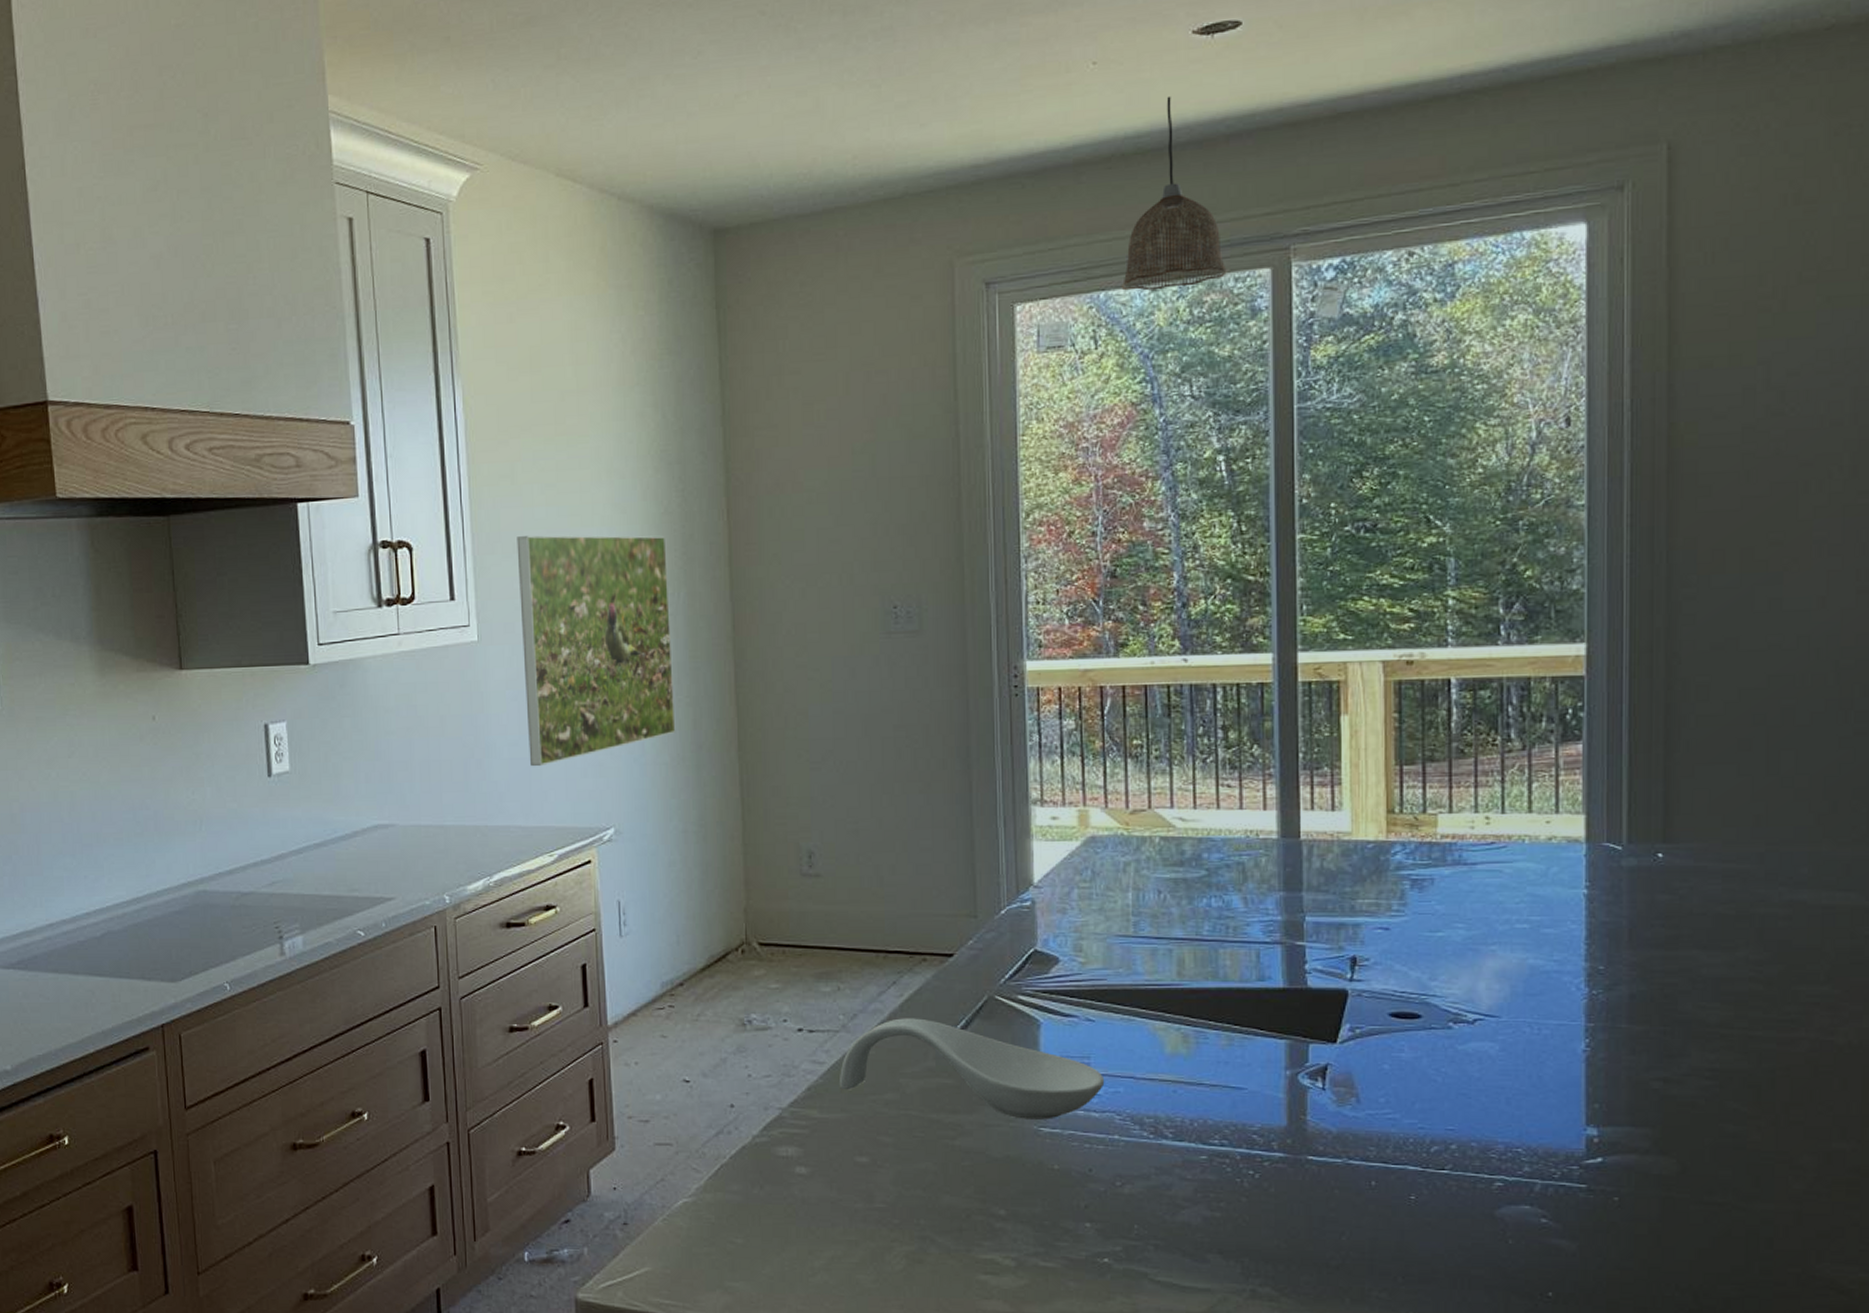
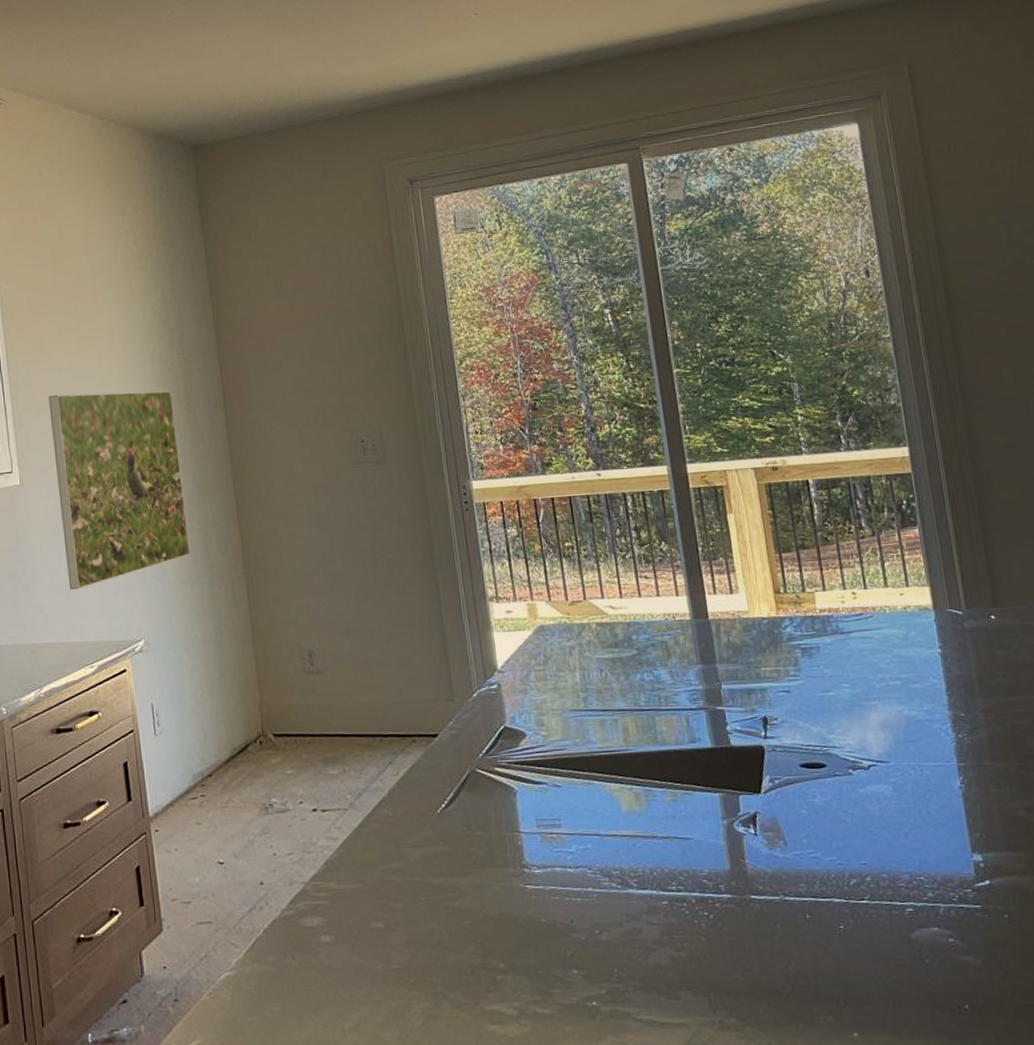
spoon rest: present [840,1018,1105,1120] -> none [351,793,575,879]
pendant lamp: present [1121,95,1229,291] -> none [514,37,595,184]

